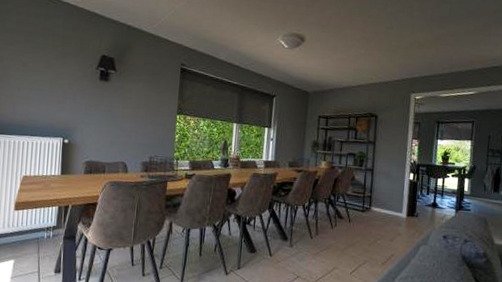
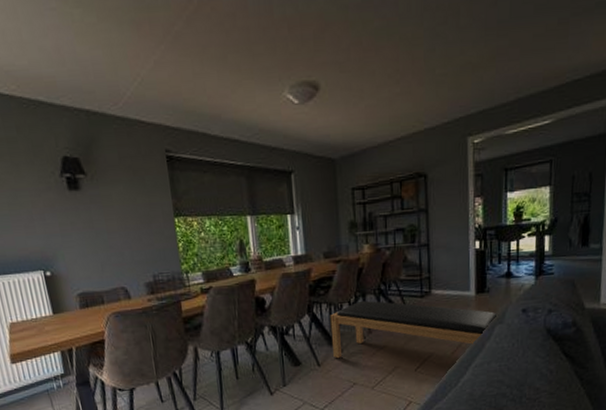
bench: none [284,206,424,260] -> present [330,300,499,359]

